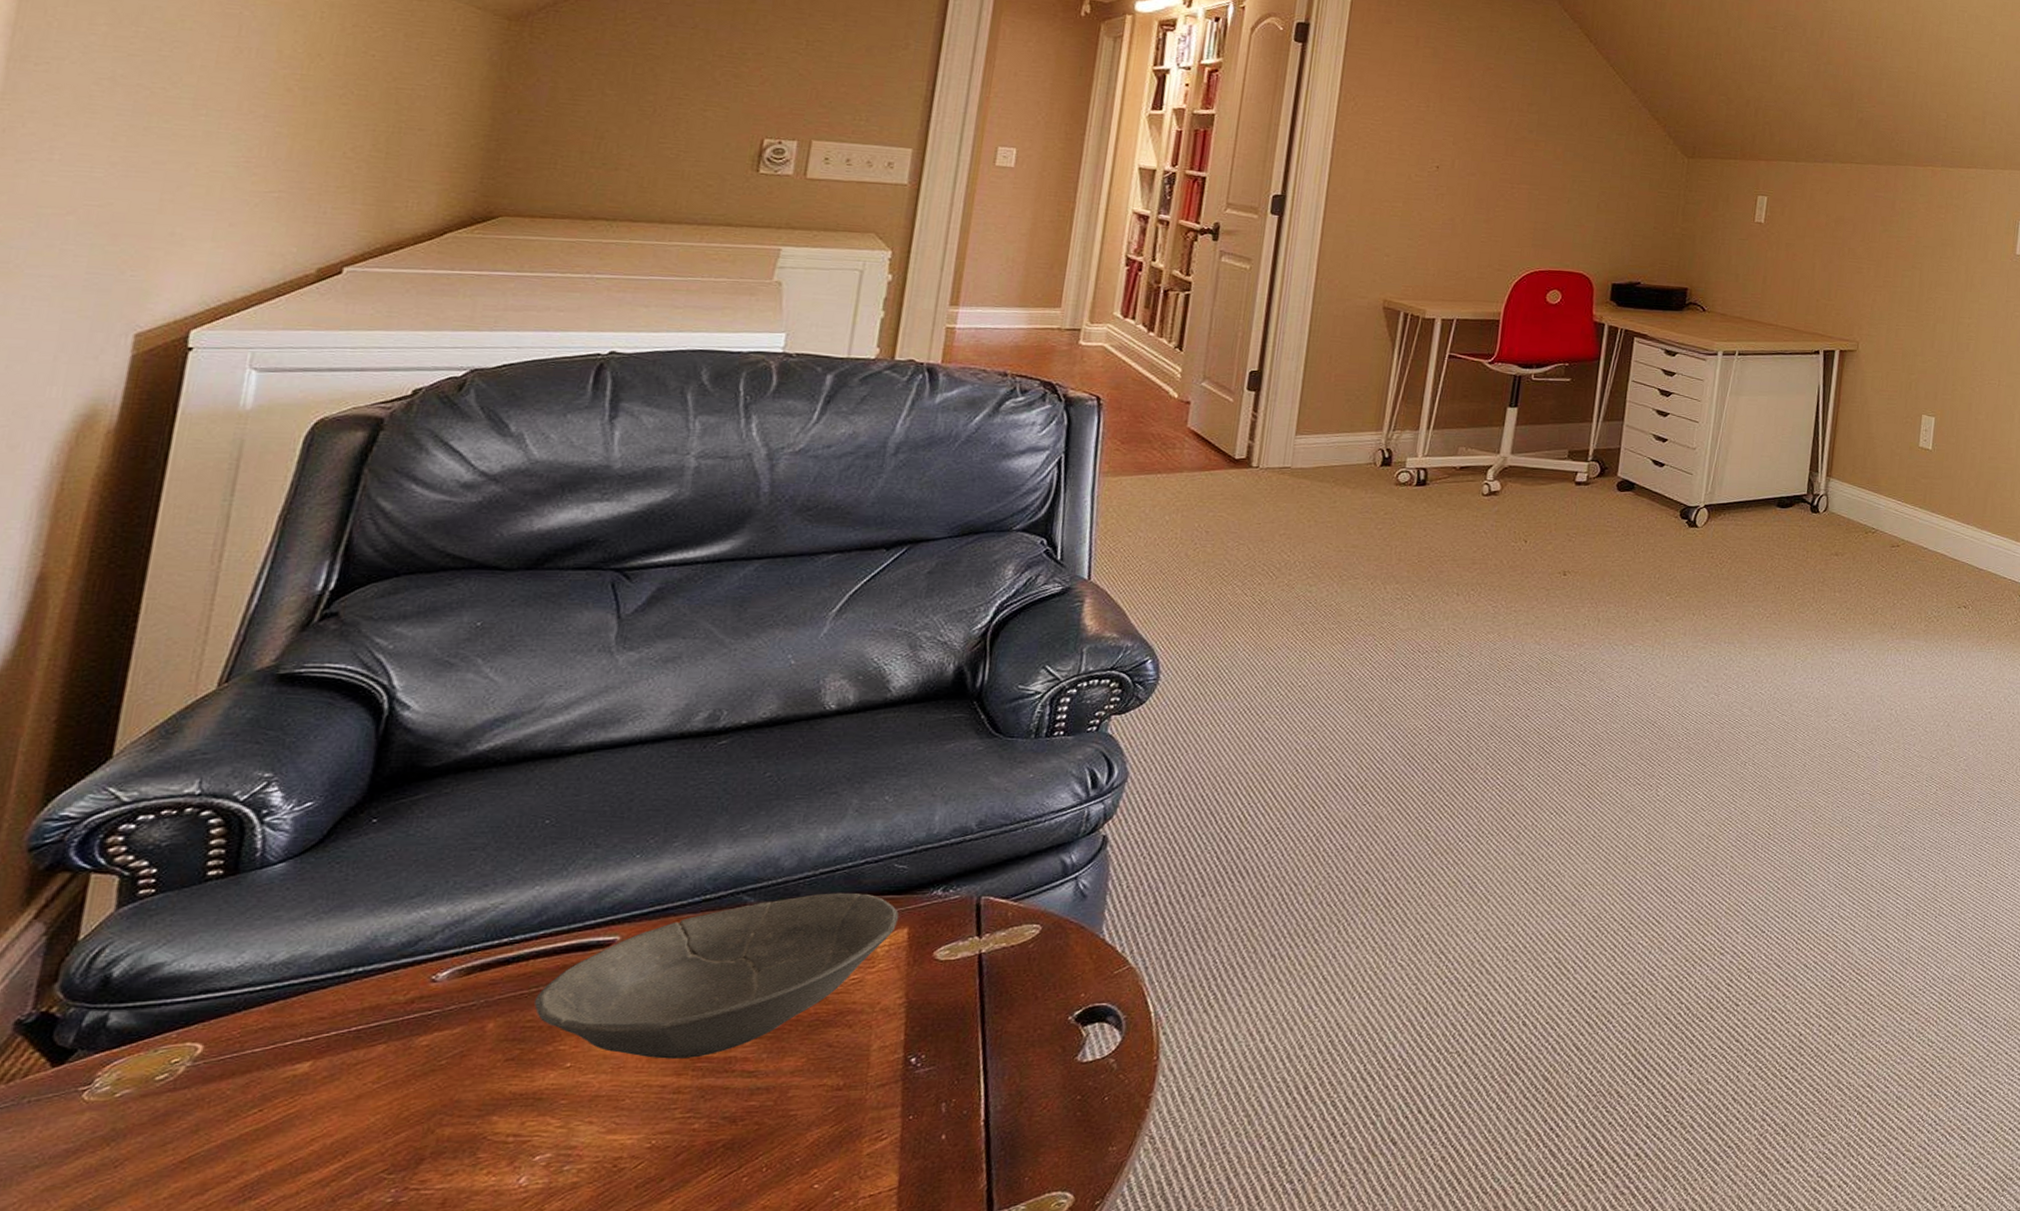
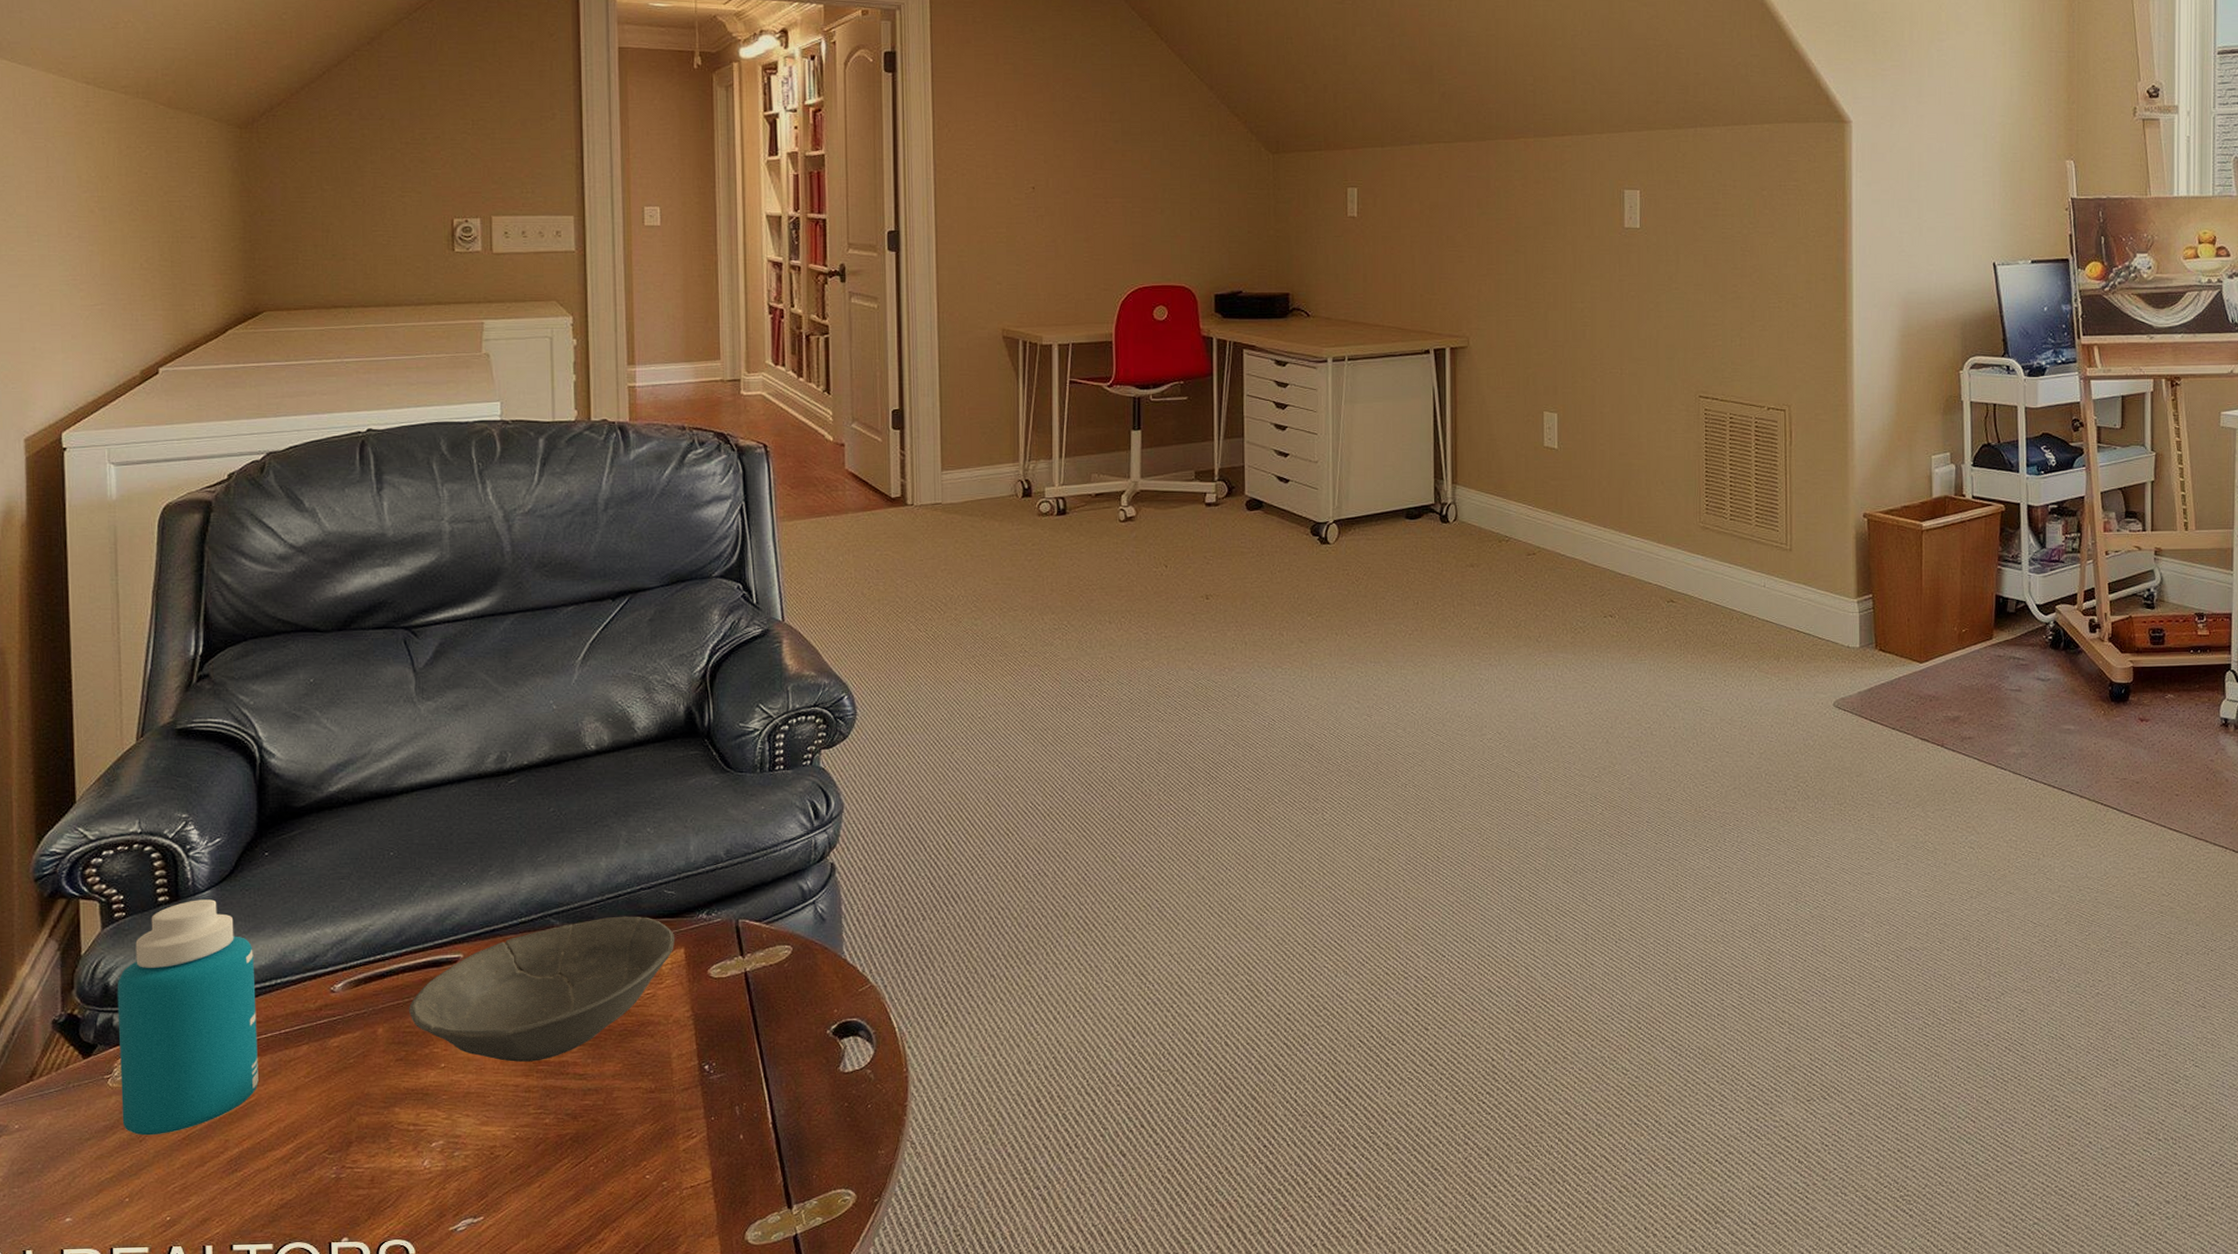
bottle: none [93,873,332,1160] -> present [117,899,259,1136]

